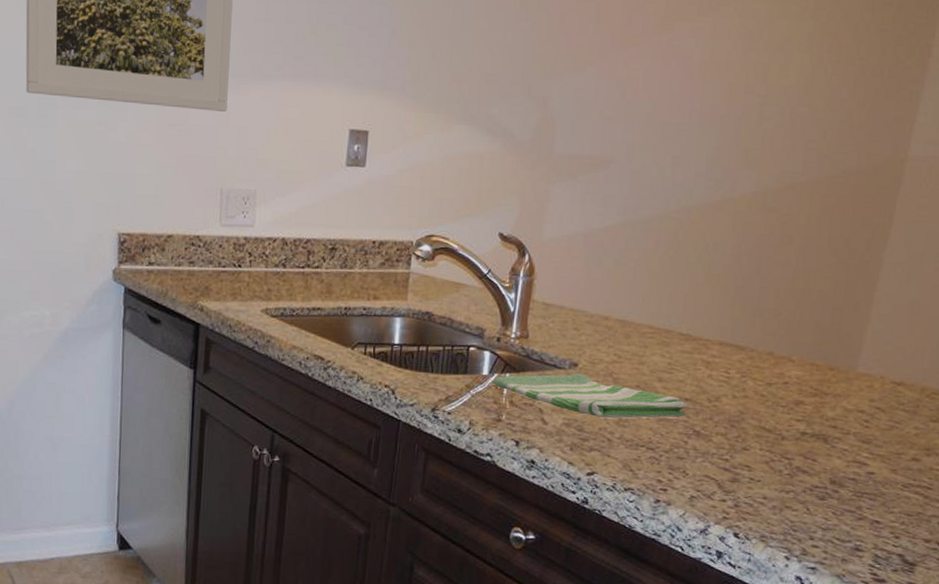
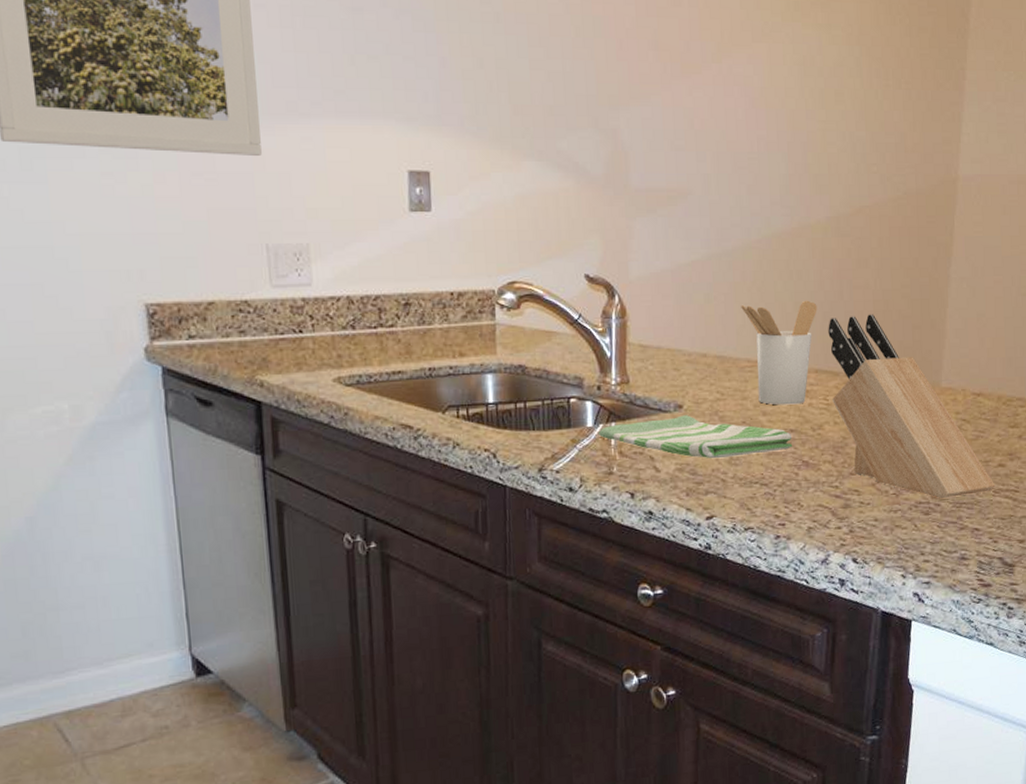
utensil holder: none [650,272,731,375] -> present [741,300,817,405]
knife block: none [734,292,906,486] -> present [828,314,995,499]

